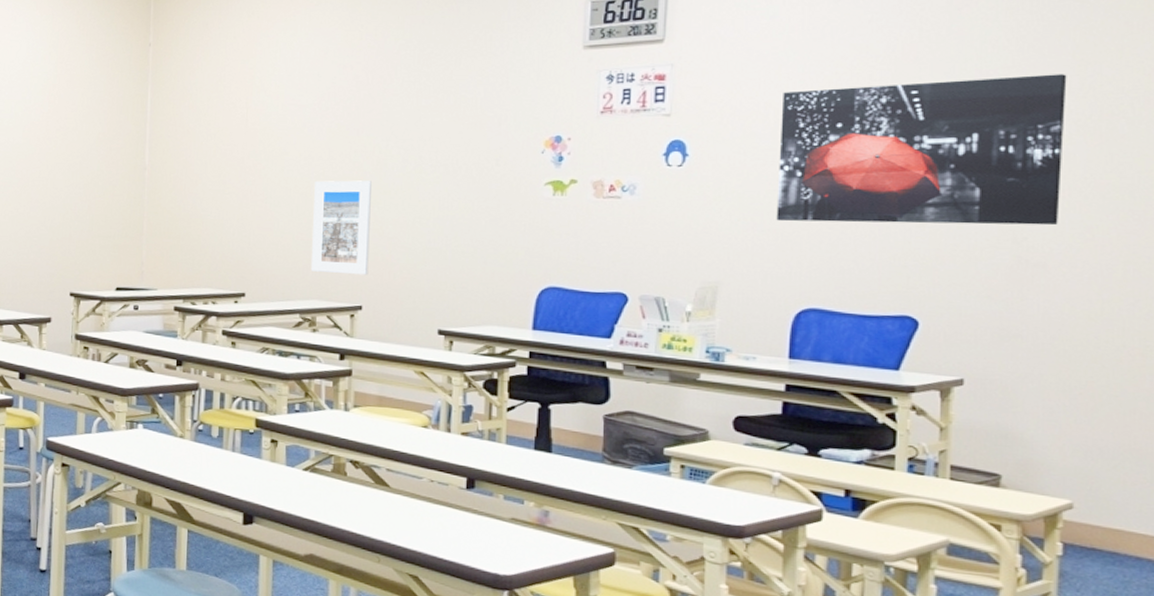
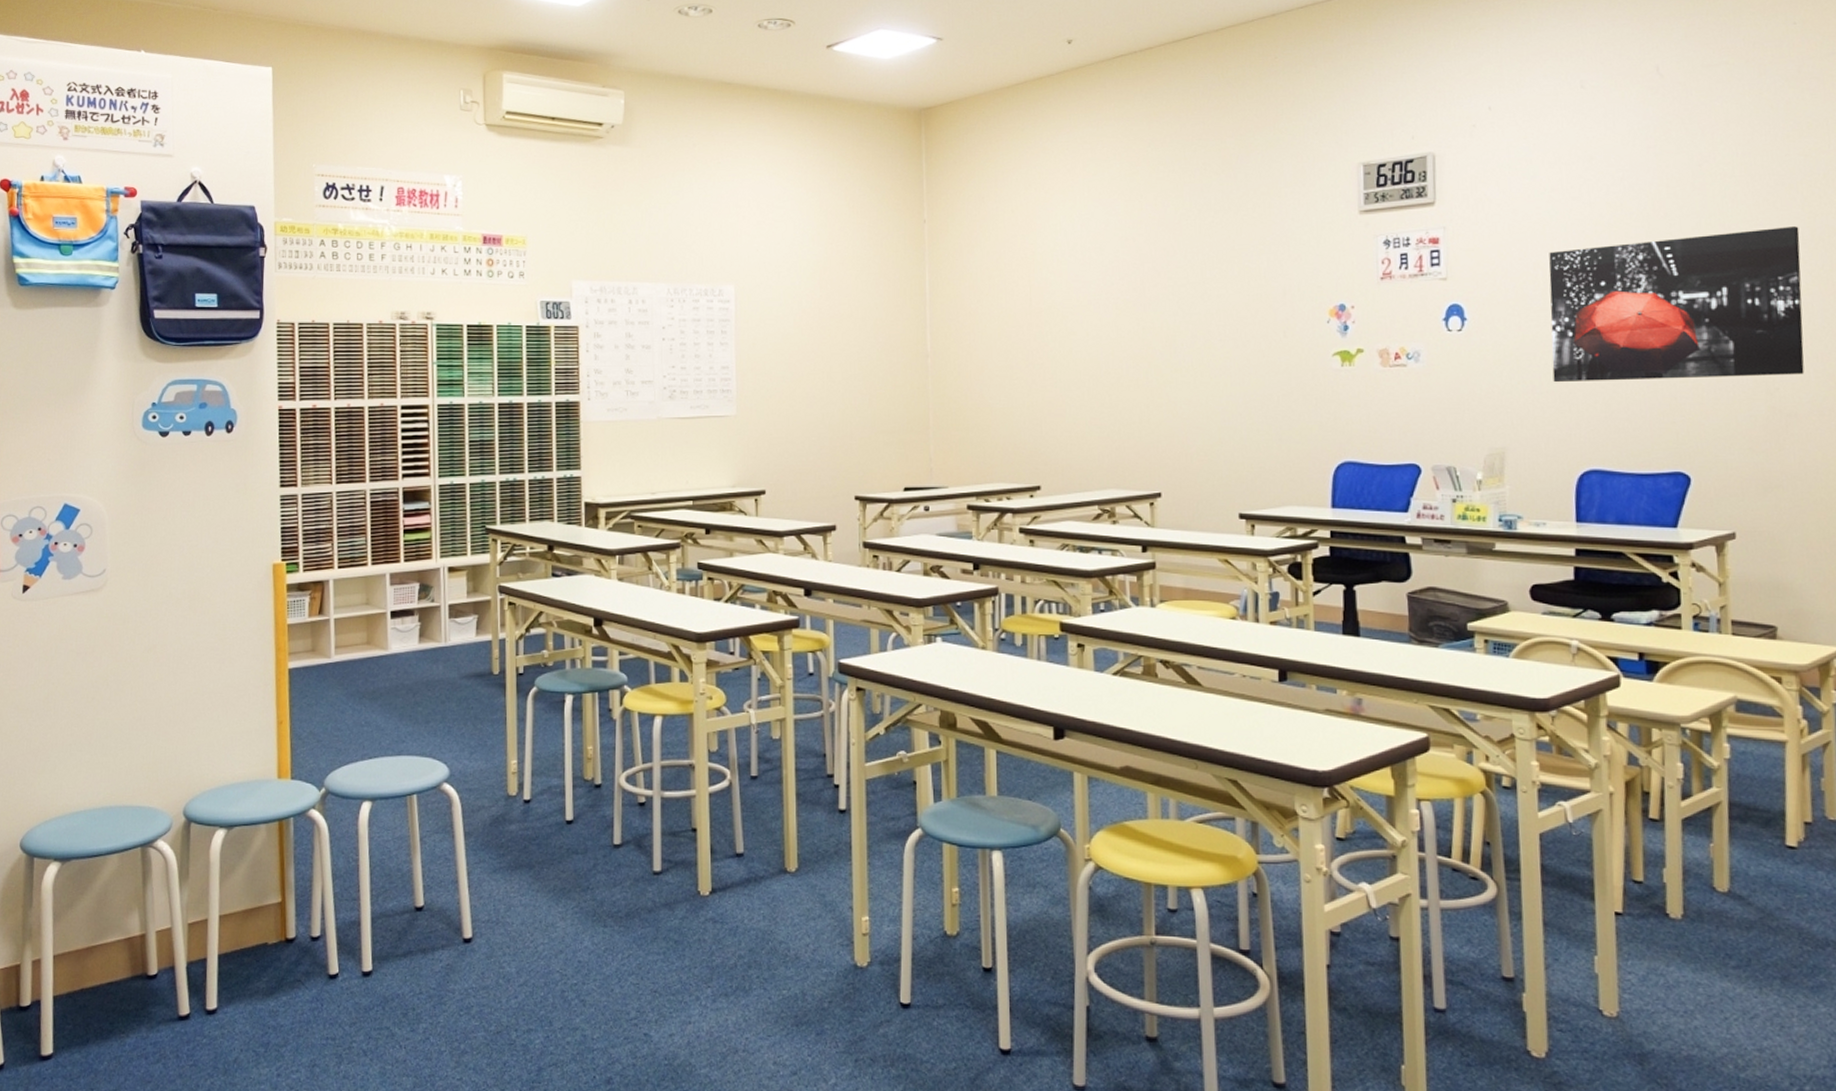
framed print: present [310,180,371,275] -> none [1105,359,1165,460]

